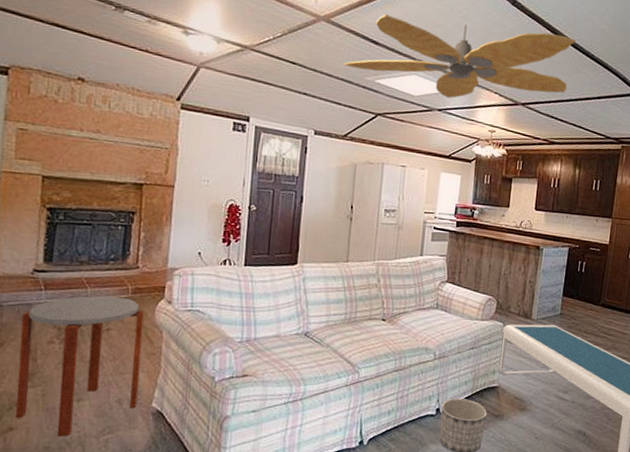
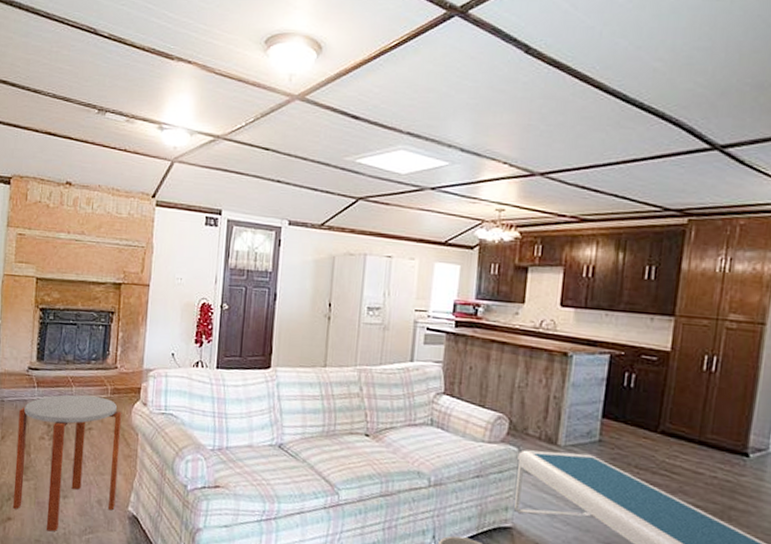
ceiling fan: present [342,13,577,98] -> none [319,82,617,174]

